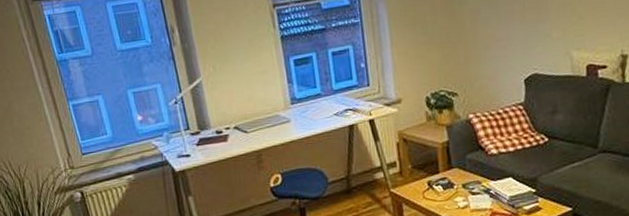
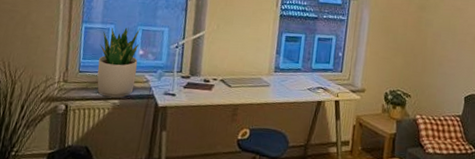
planter: none [93,91,145,174] -> present [97,26,140,98]

